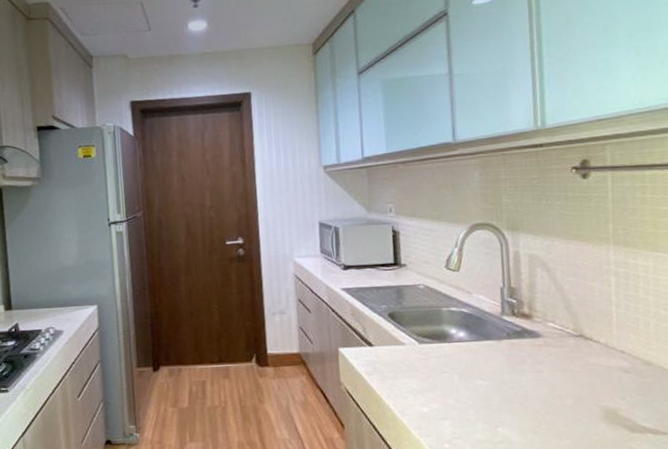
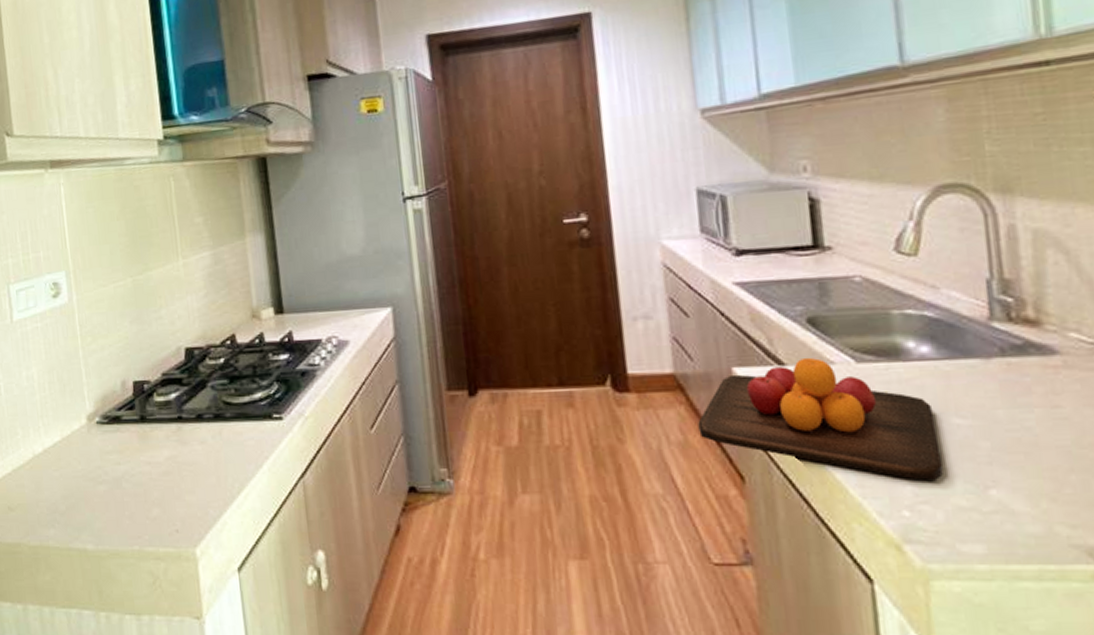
chopping board: none [314,340,470,423] -> present [698,357,943,480]

